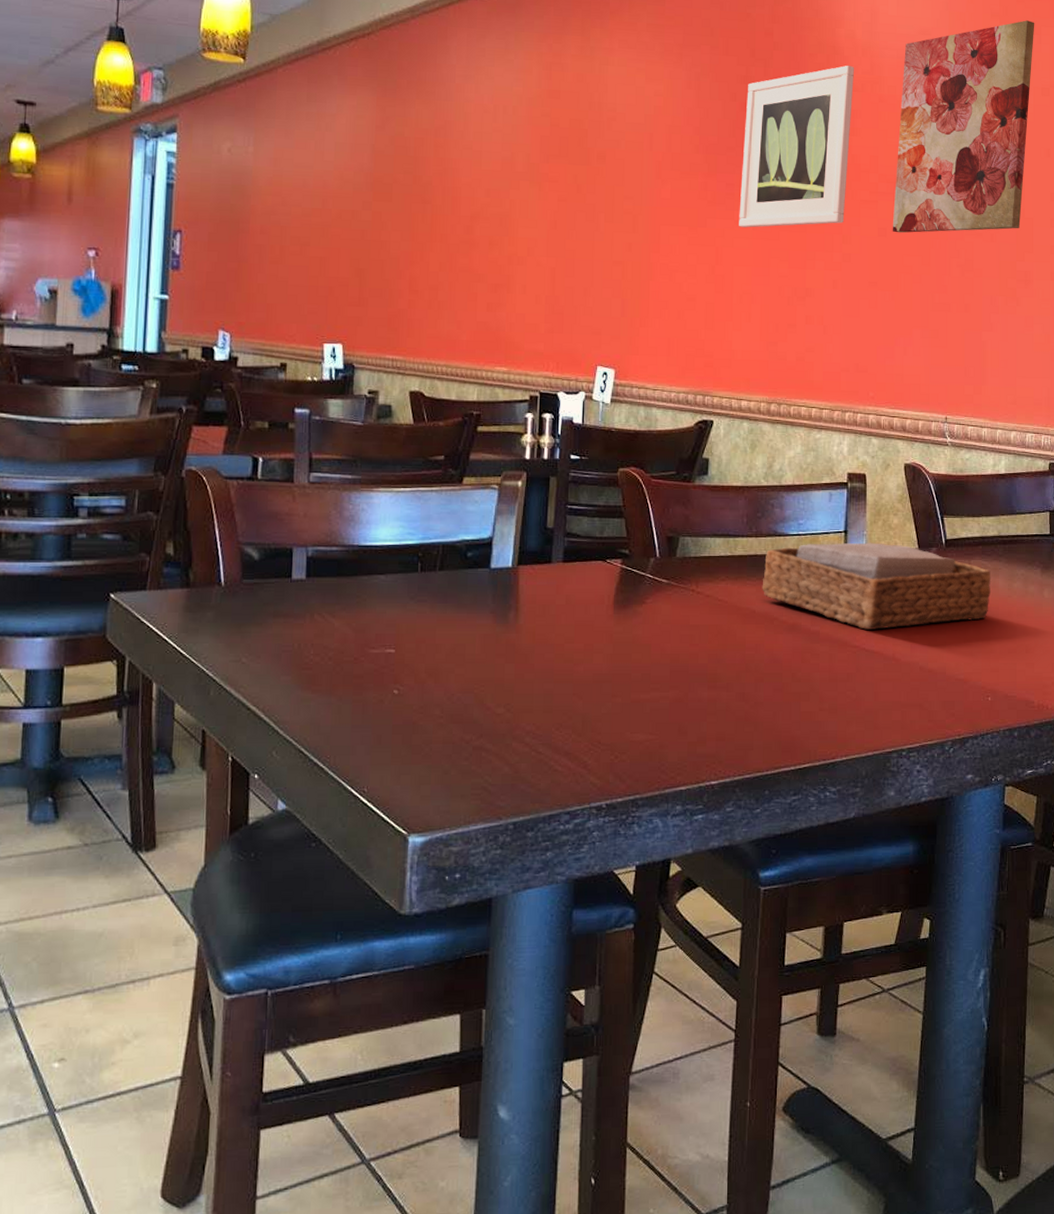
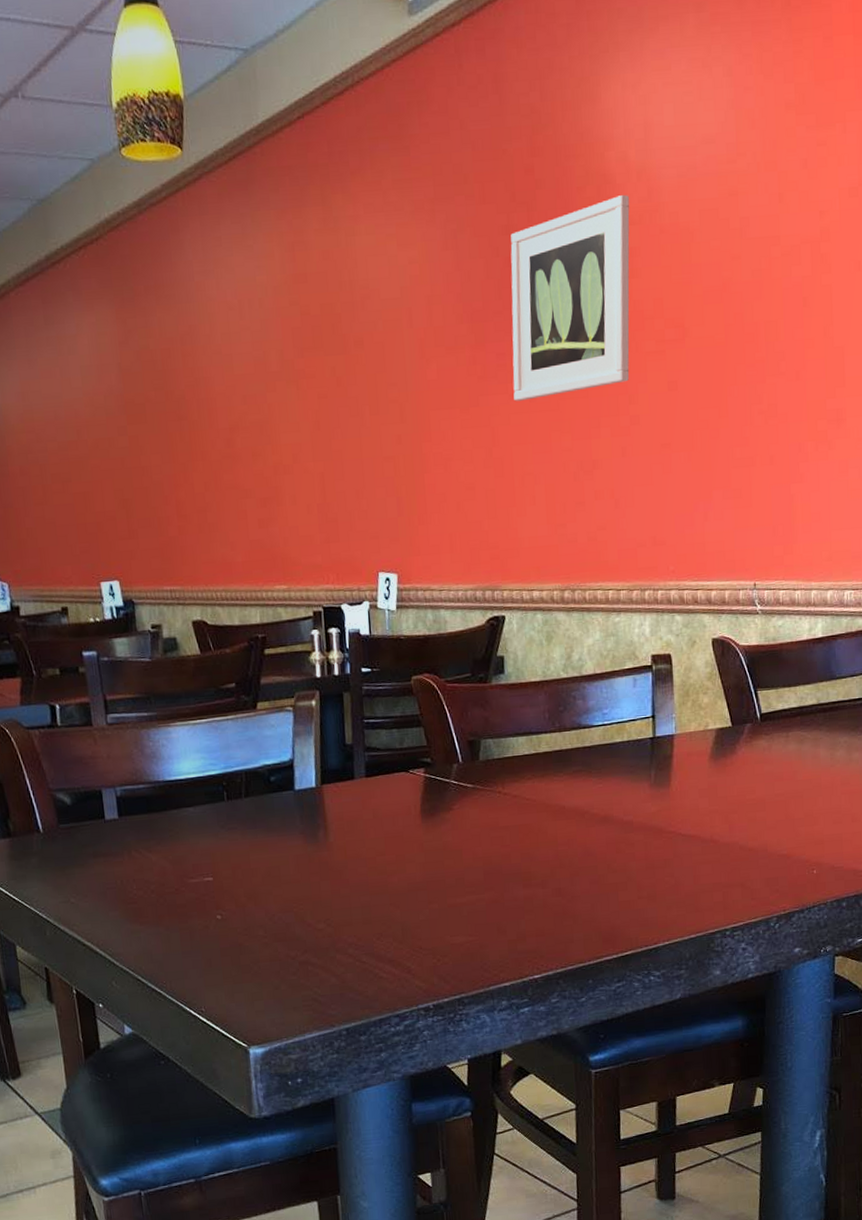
napkin holder: present [762,542,992,630] -> none [570,724,812,815]
wall art: present [892,20,1035,233] -> none [683,106,838,385]

